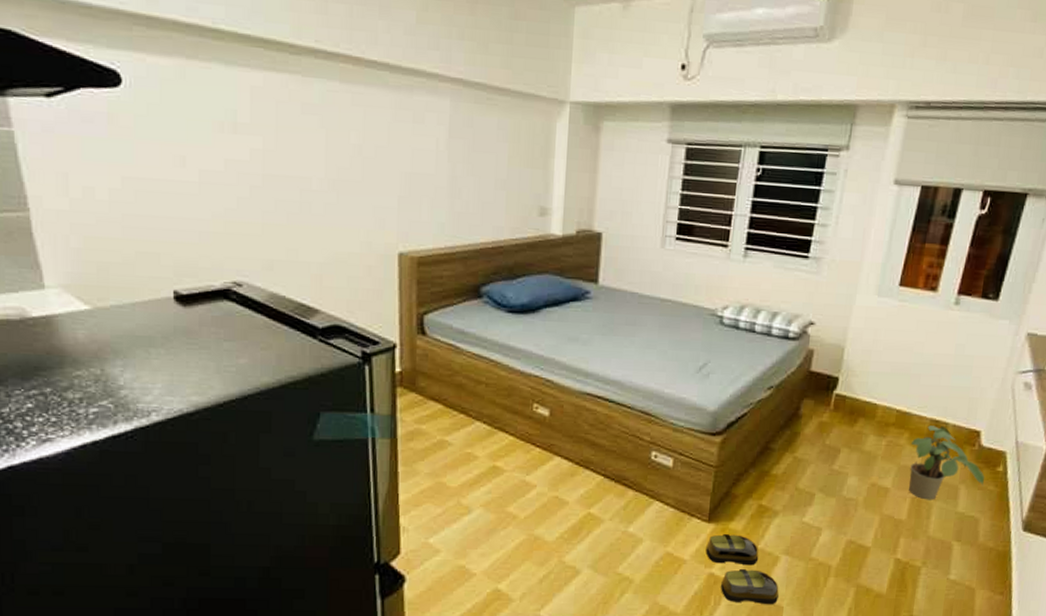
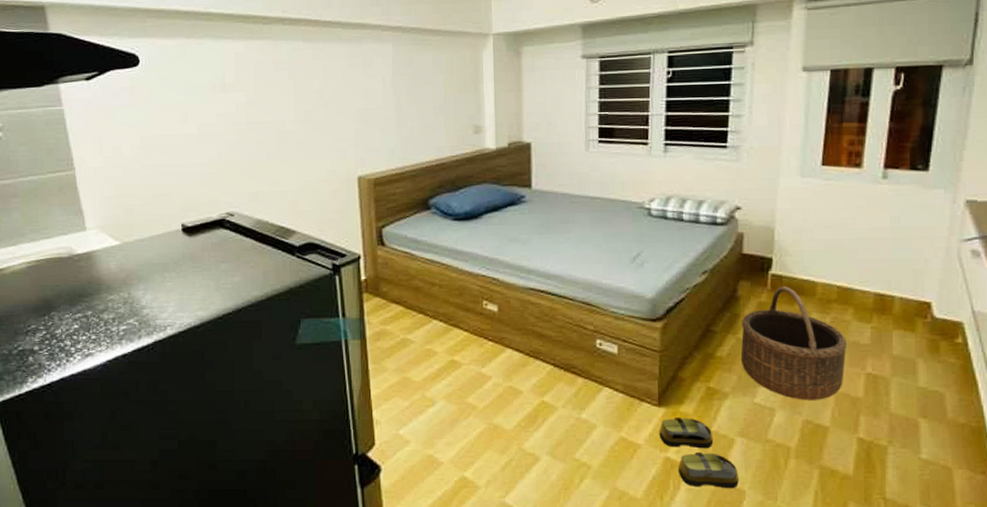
basket: none [795,406,898,521] -> present [740,285,847,400]
potted plant: present [909,425,985,500] -> none [857,299,944,376]

